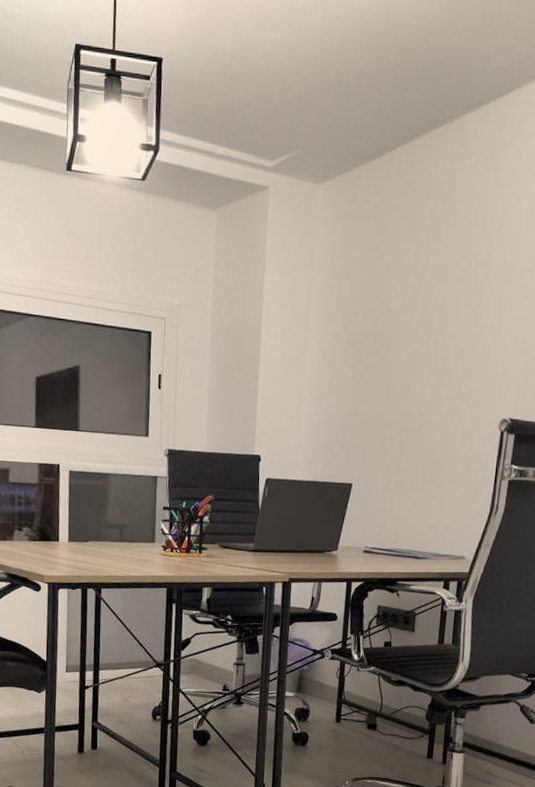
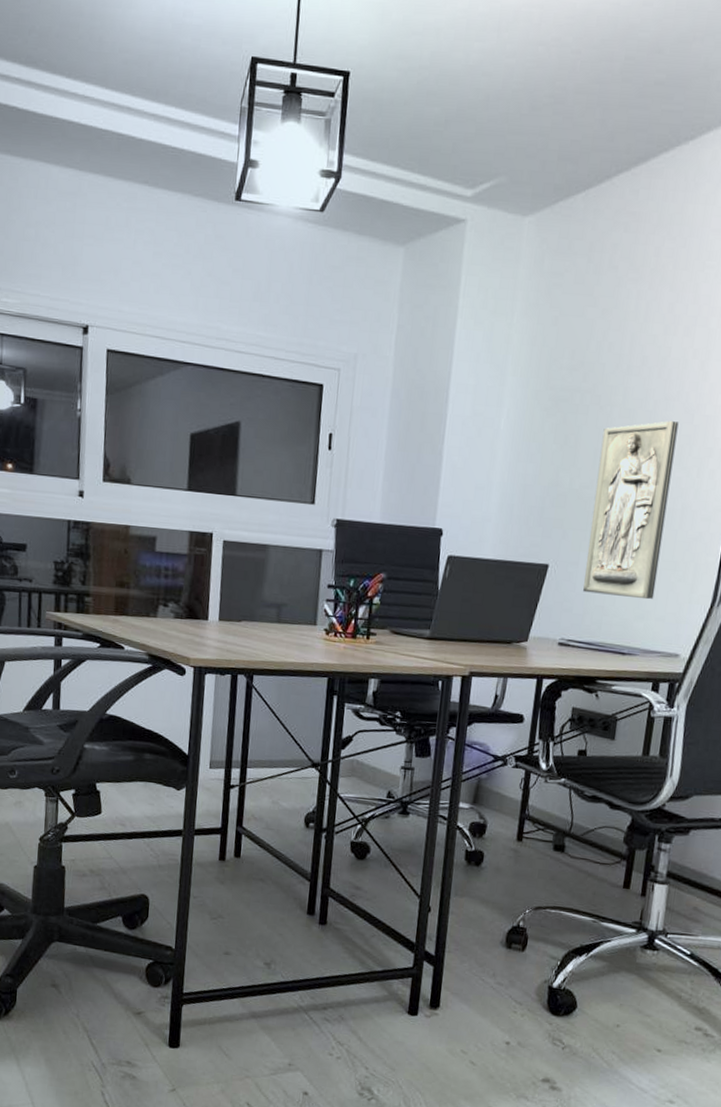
relief panel: none [382,358,456,511] -> present [583,421,679,600]

